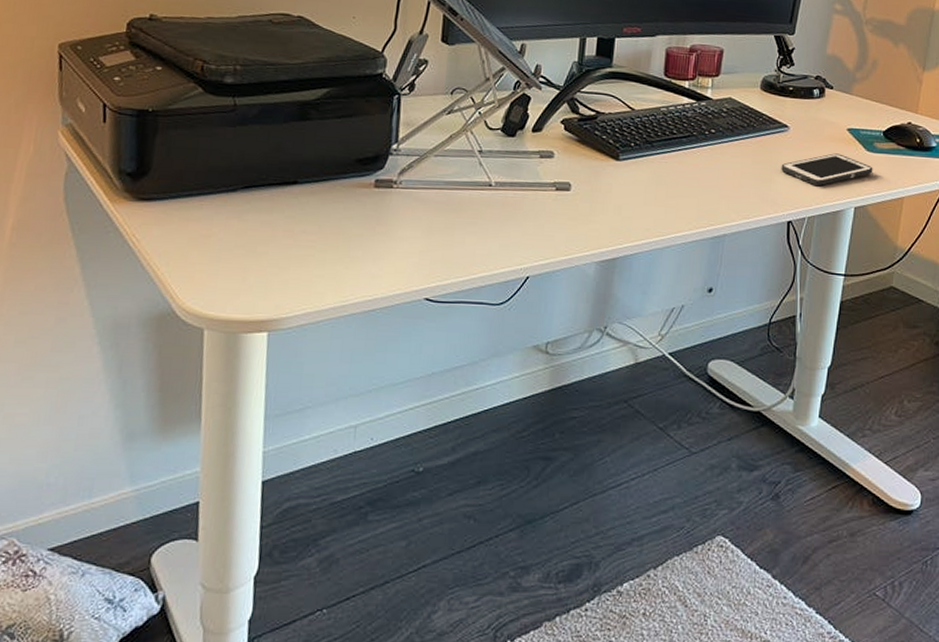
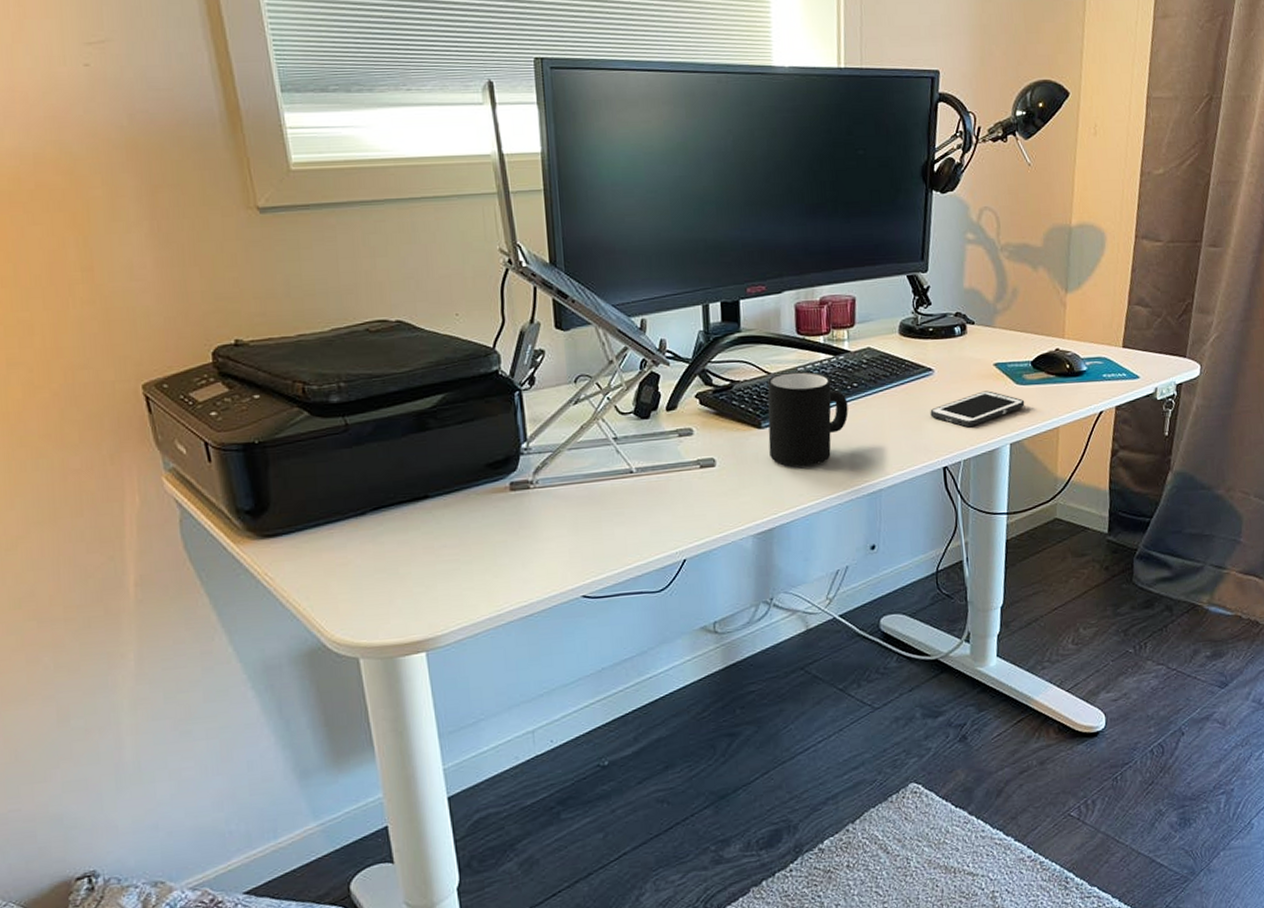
mug: none [623,110,704,203] -> present [767,371,849,467]

